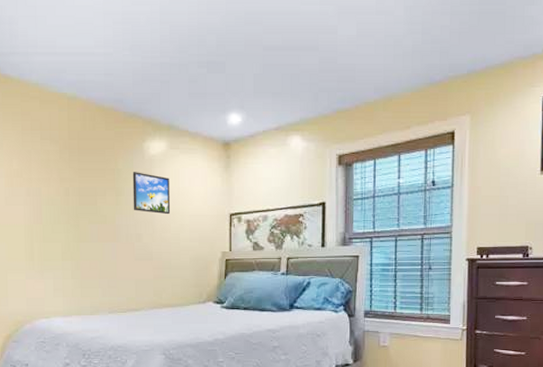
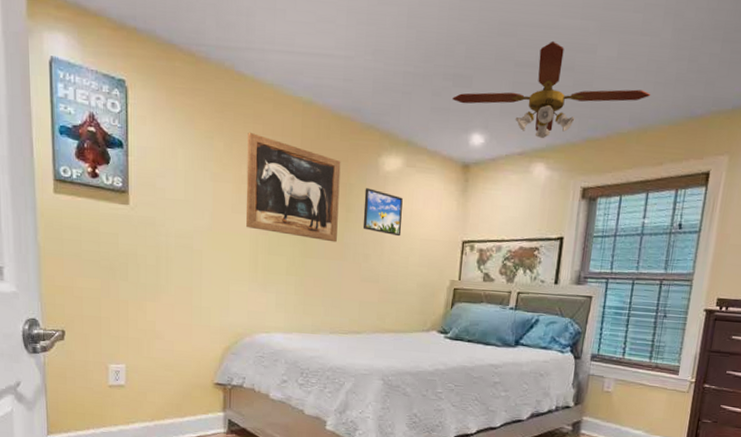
wall art: none [17,128,109,225] -> present [245,132,341,243]
ceiling fan: none [208,25,392,114] -> present [452,40,651,139]

